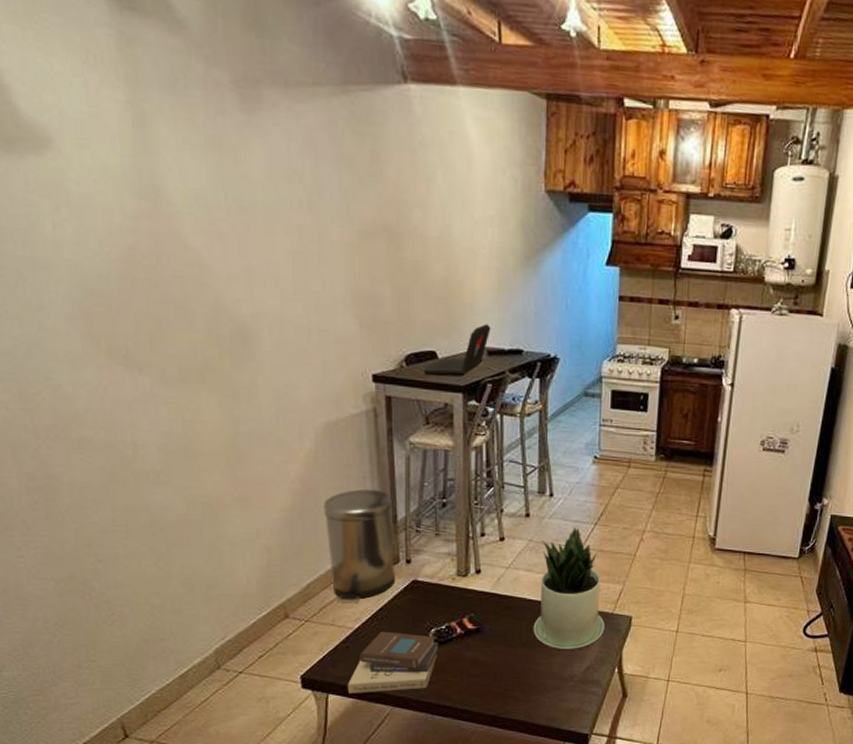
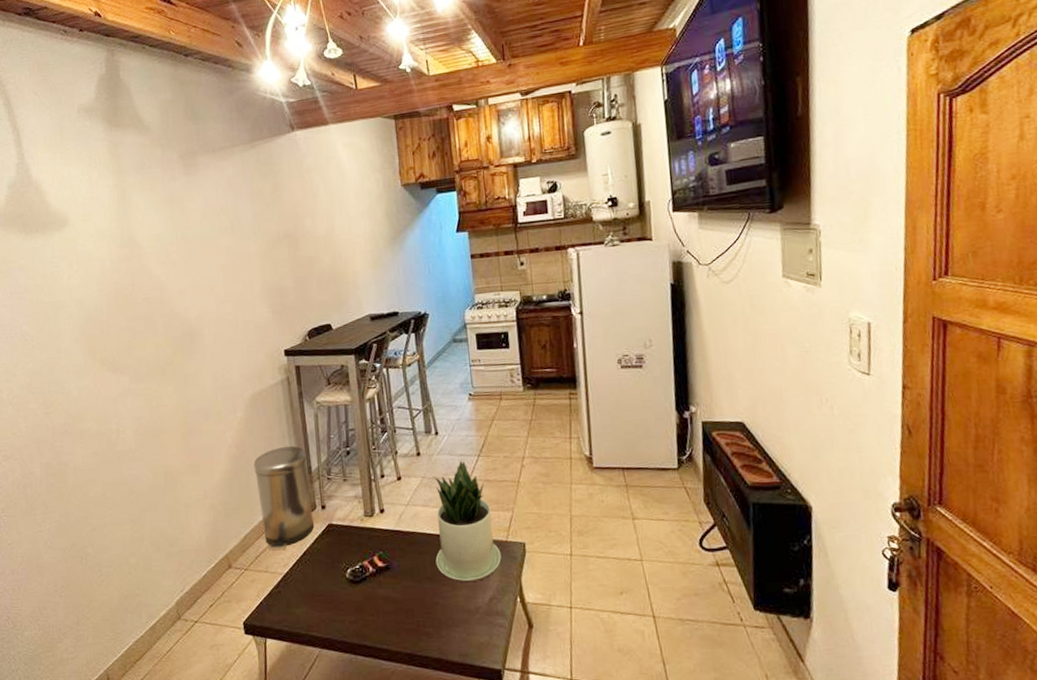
books: present [347,631,438,693] -> none [281,574,355,637]
laptop: present [423,324,491,376] -> none [322,295,372,344]

